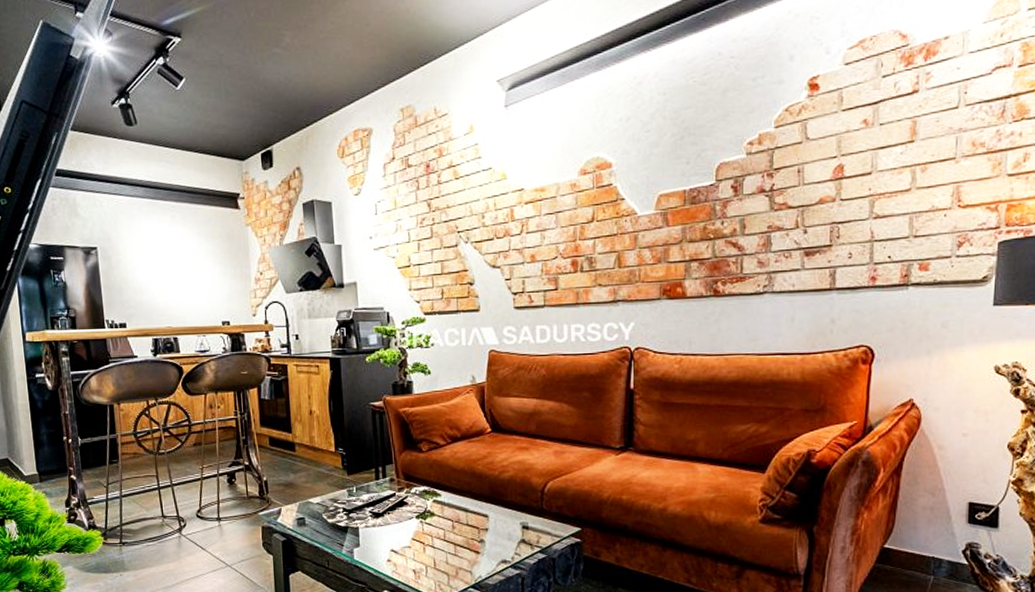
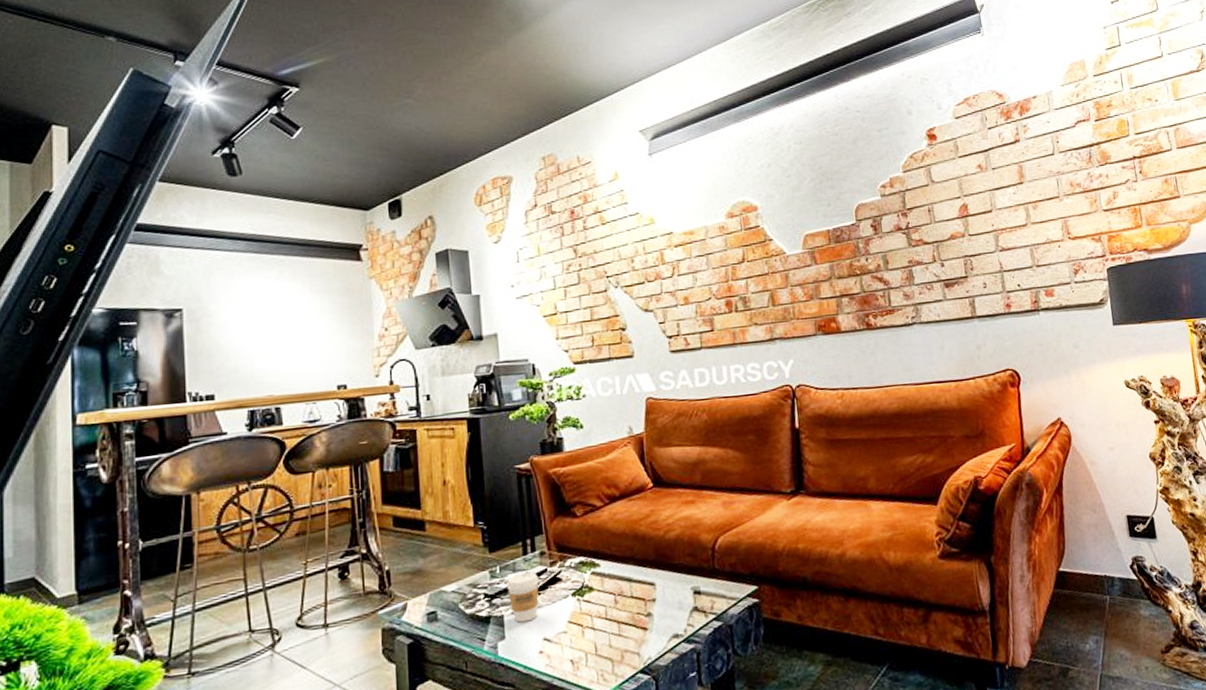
coffee cup: none [361,494,389,535] -> present [506,572,539,623]

